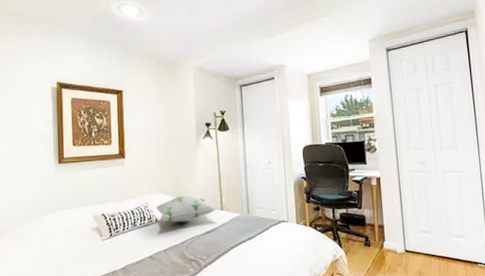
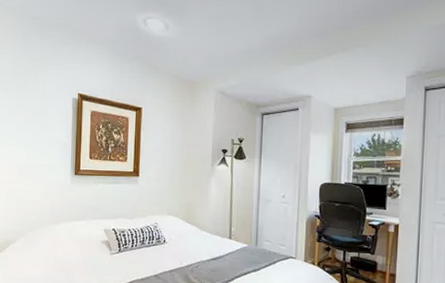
decorative pillow: present [155,195,216,223] -> none [164,220,225,247]

